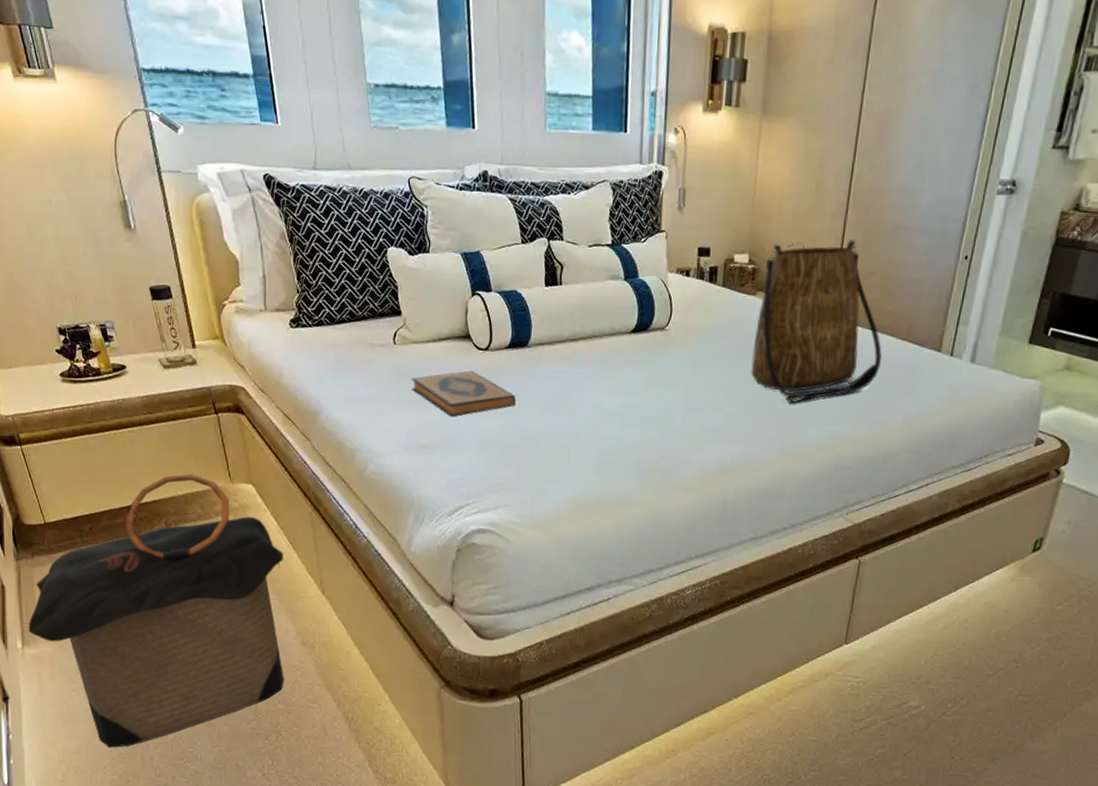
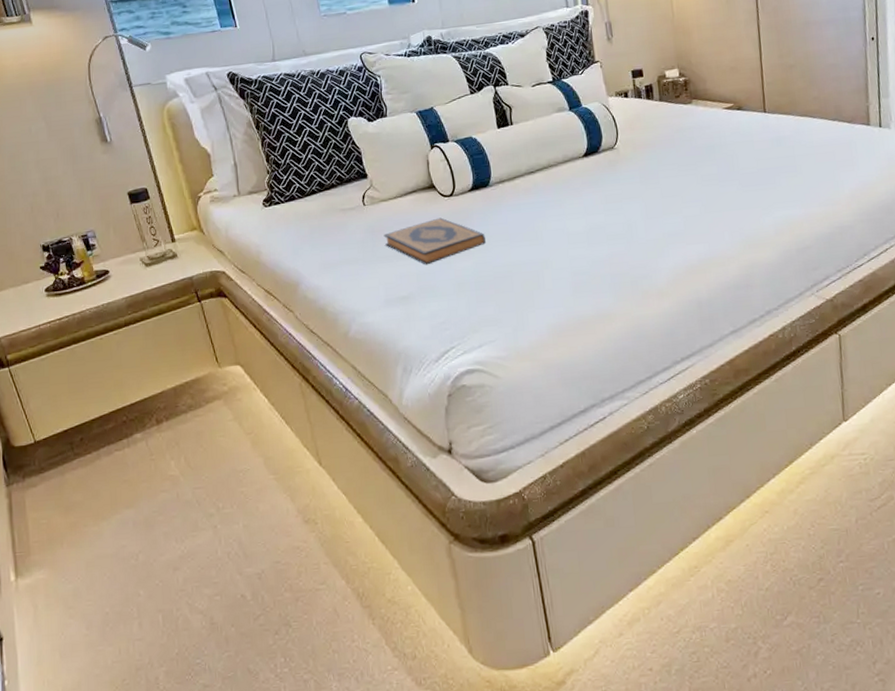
laundry hamper: present [28,473,284,748] -> none [21,365,289,675]
tote bag: present [751,240,883,403] -> none [694,40,818,195]

